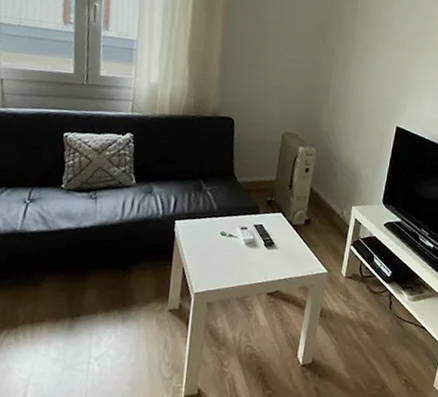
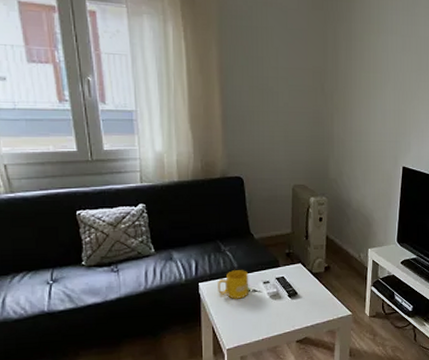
mug: none [193,212,227,242] -> present [218,270,249,299]

